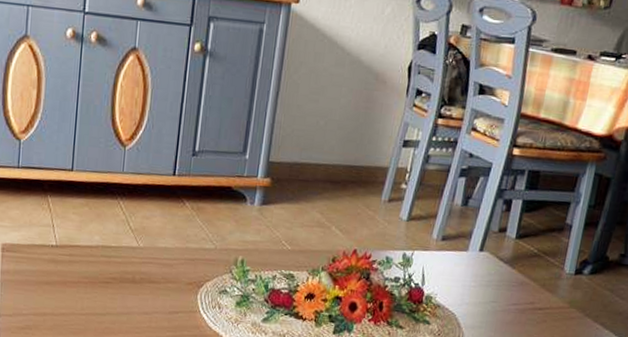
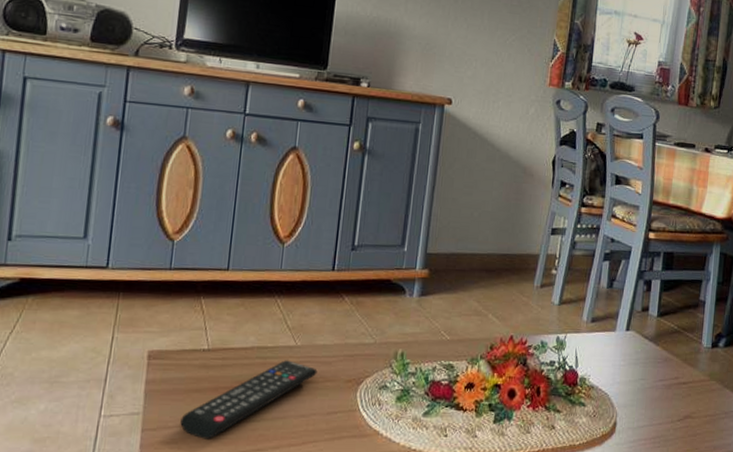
remote control: none [33,260,159,328] -> present [180,360,318,439]

